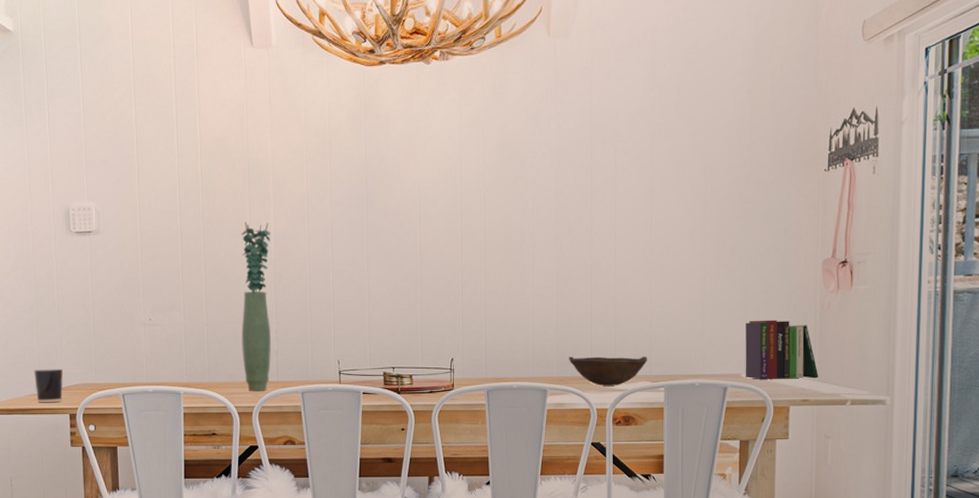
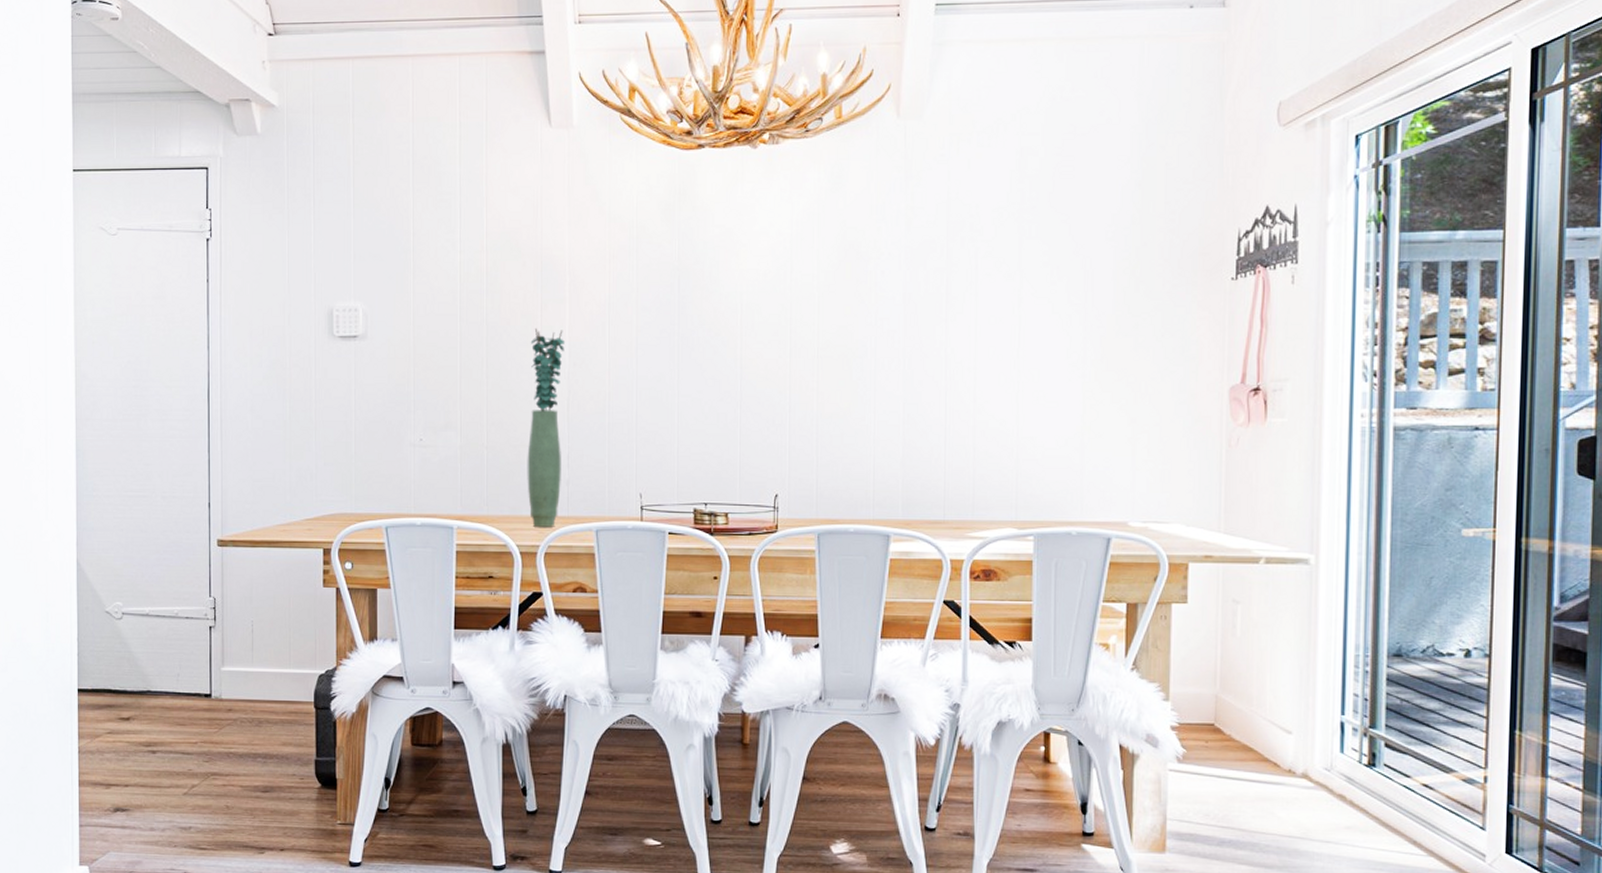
mug: present [34,369,64,403] -> none [284,494,319,535]
bowl: present [569,356,648,386] -> none [917,496,1014,532]
books: present [745,320,819,379] -> none [1133,457,1225,530]

